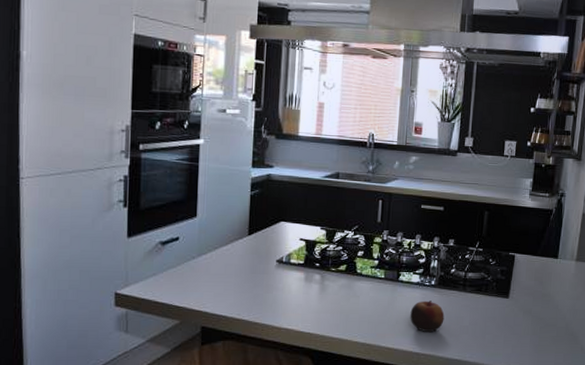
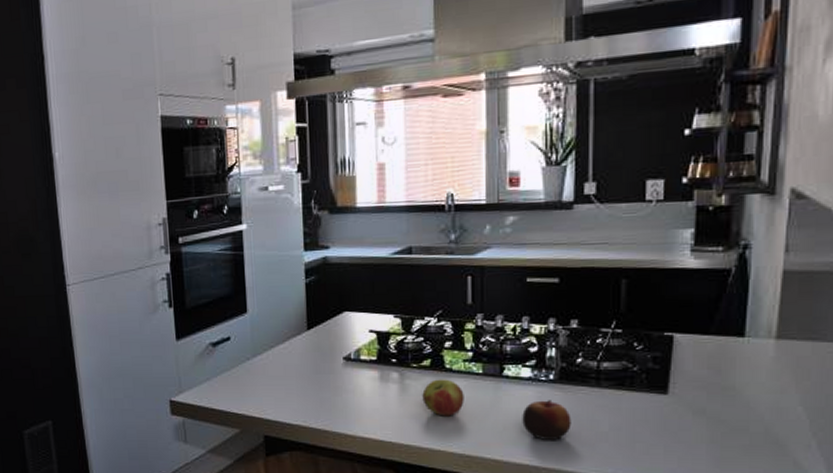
apple: none [337,281,369,312] -> present [422,379,464,416]

